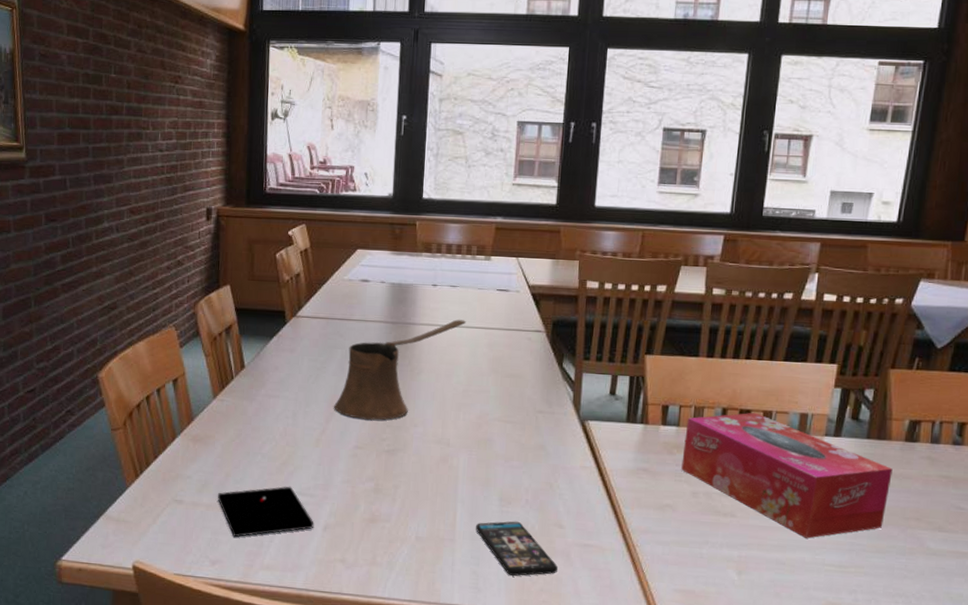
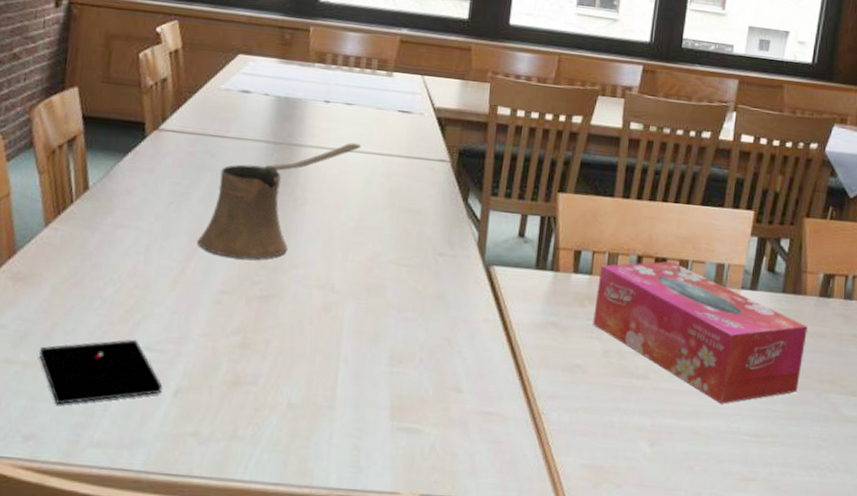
smartphone: present [476,521,558,577] -> none [360,384,453,452]

